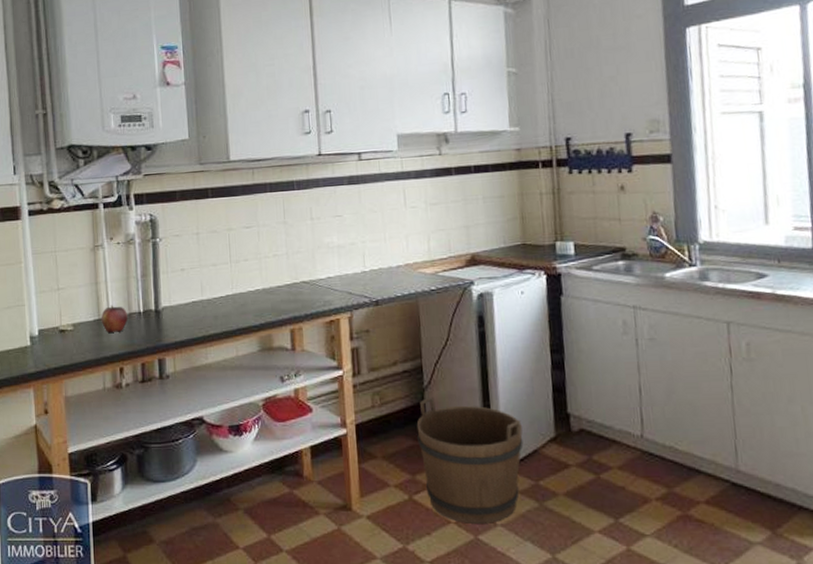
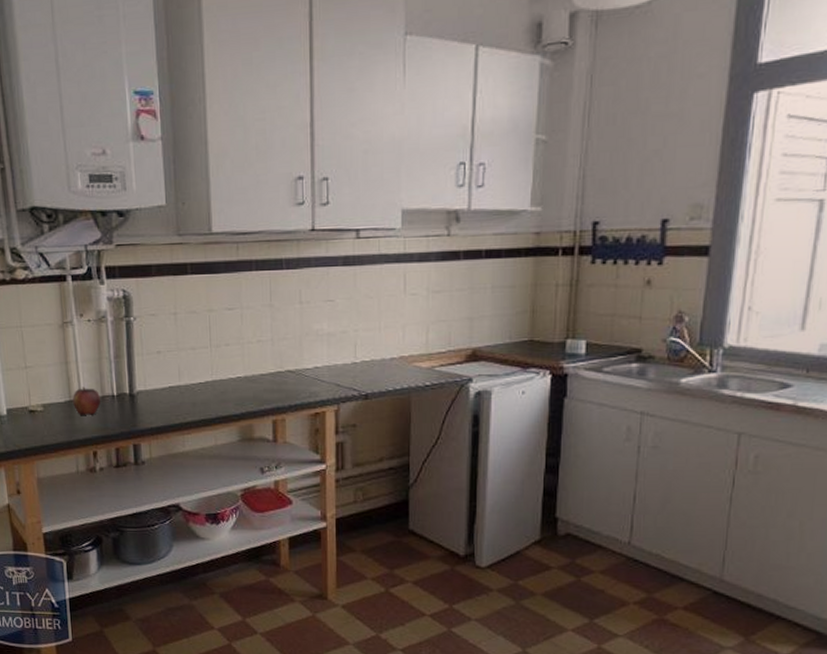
bucket: present [416,396,523,523] -> none [398,495,507,618]

